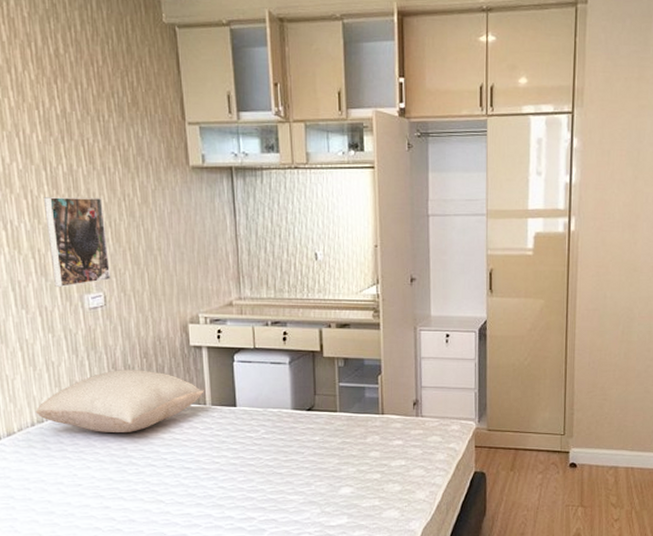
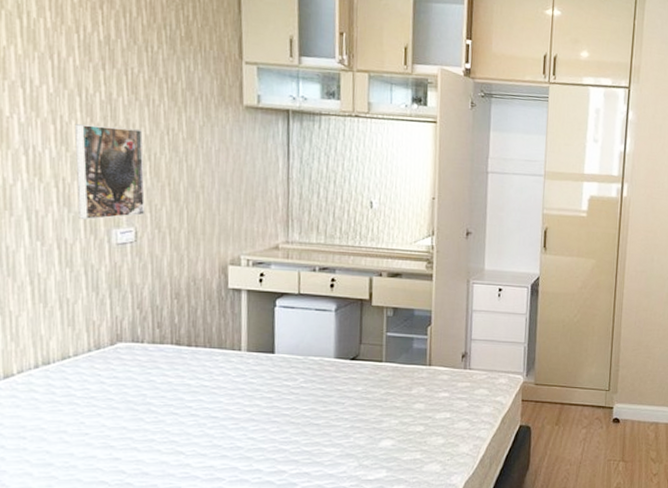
pillow: present [35,370,204,432] -> none [40,310,240,378]

